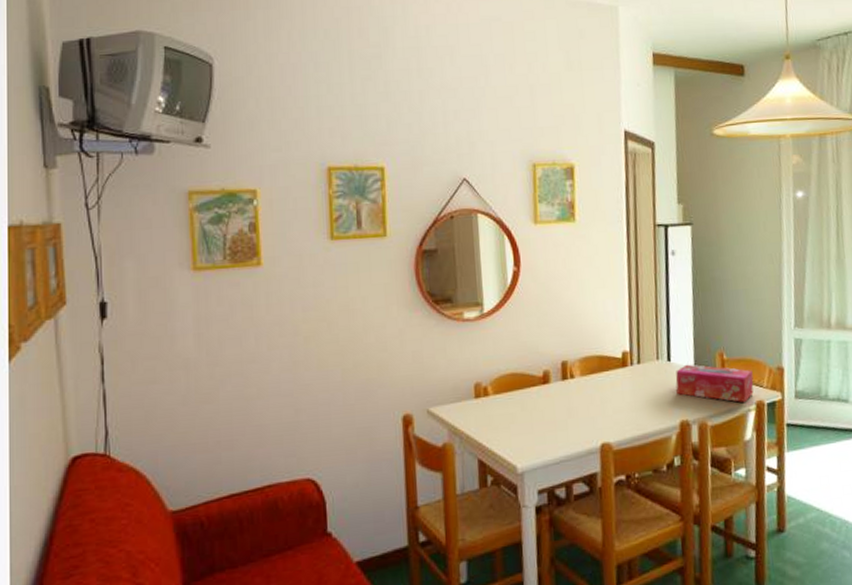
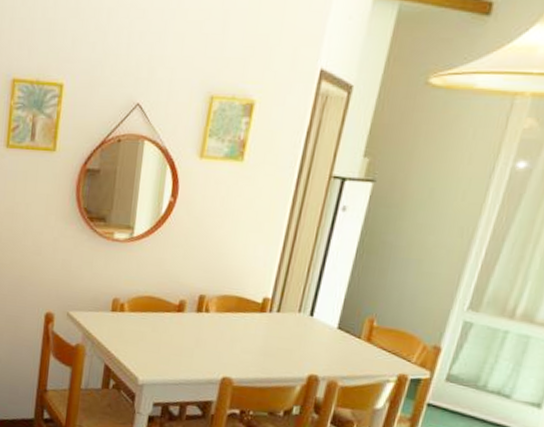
tissue box: present [675,364,754,402] -> none [312,322,403,372]

